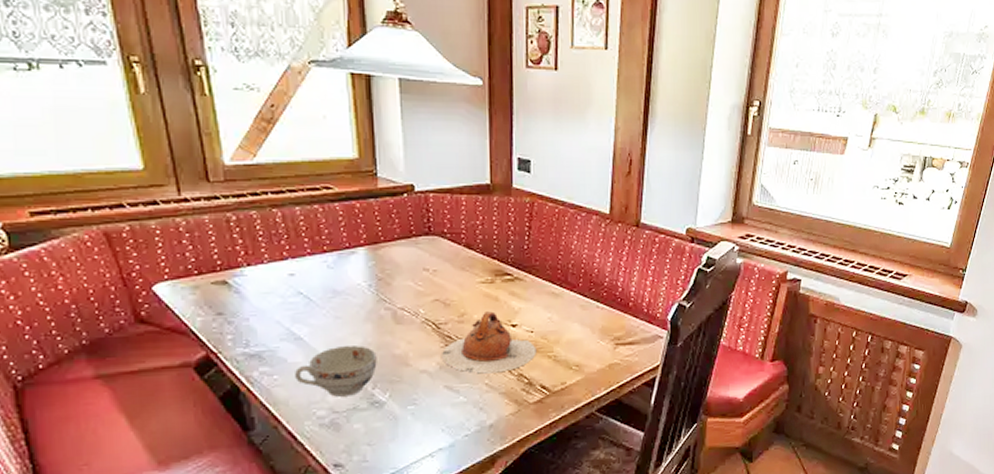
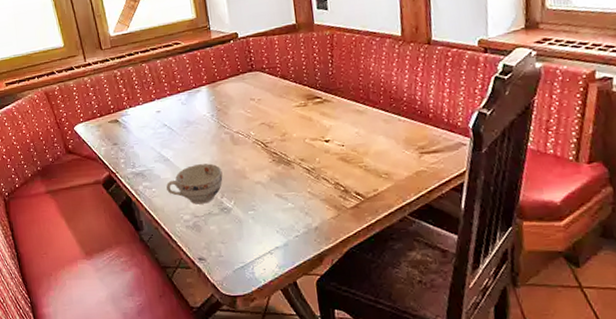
teapot: present [442,311,537,374] -> none [271,130,349,183]

